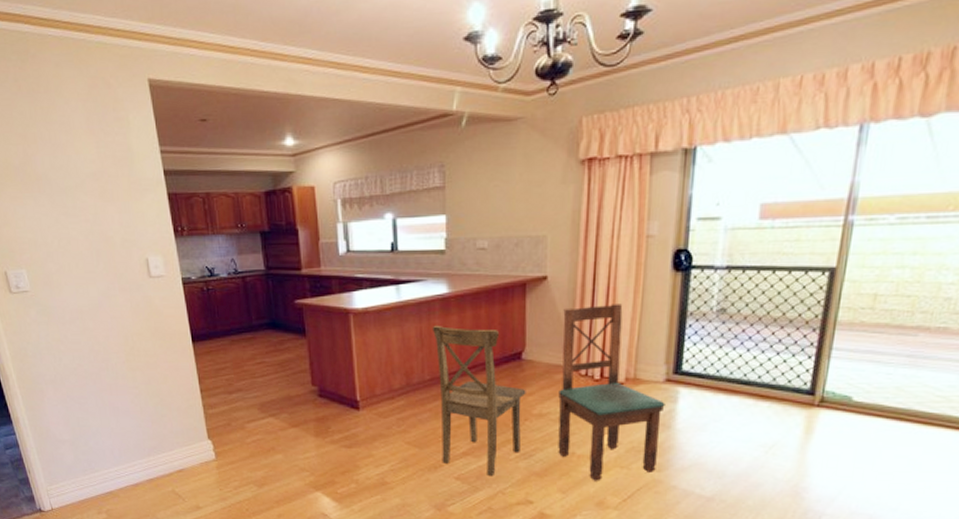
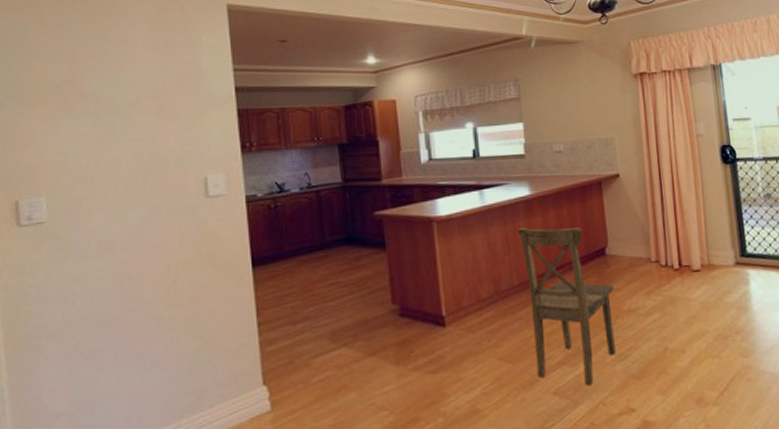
dining chair: present [558,304,665,481] -> none [637,195,744,376]

